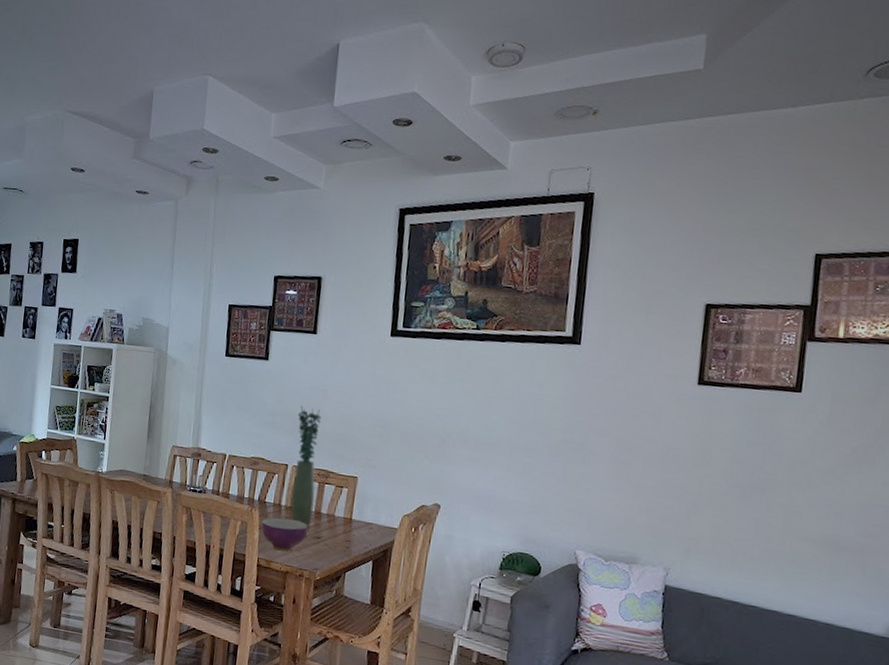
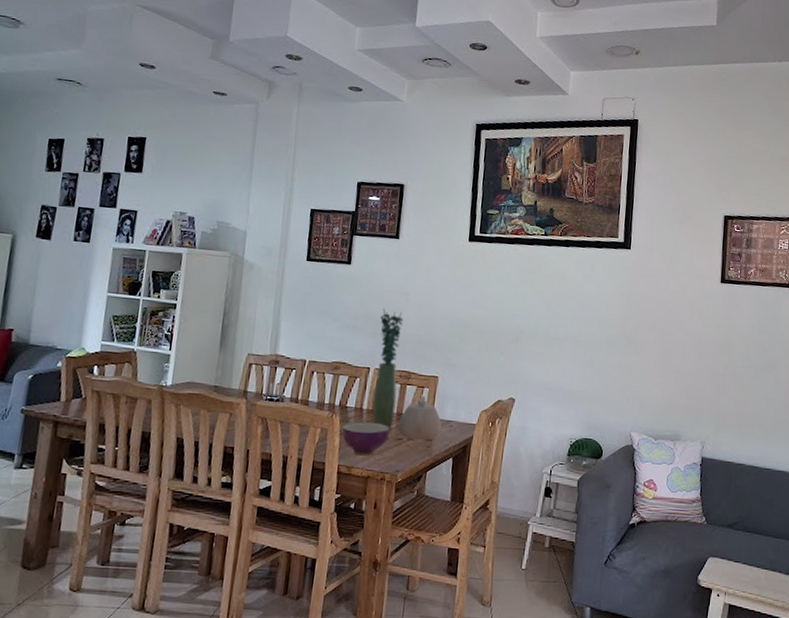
teapot: none [316,496,362,542] -> present [398,396,442,441]

